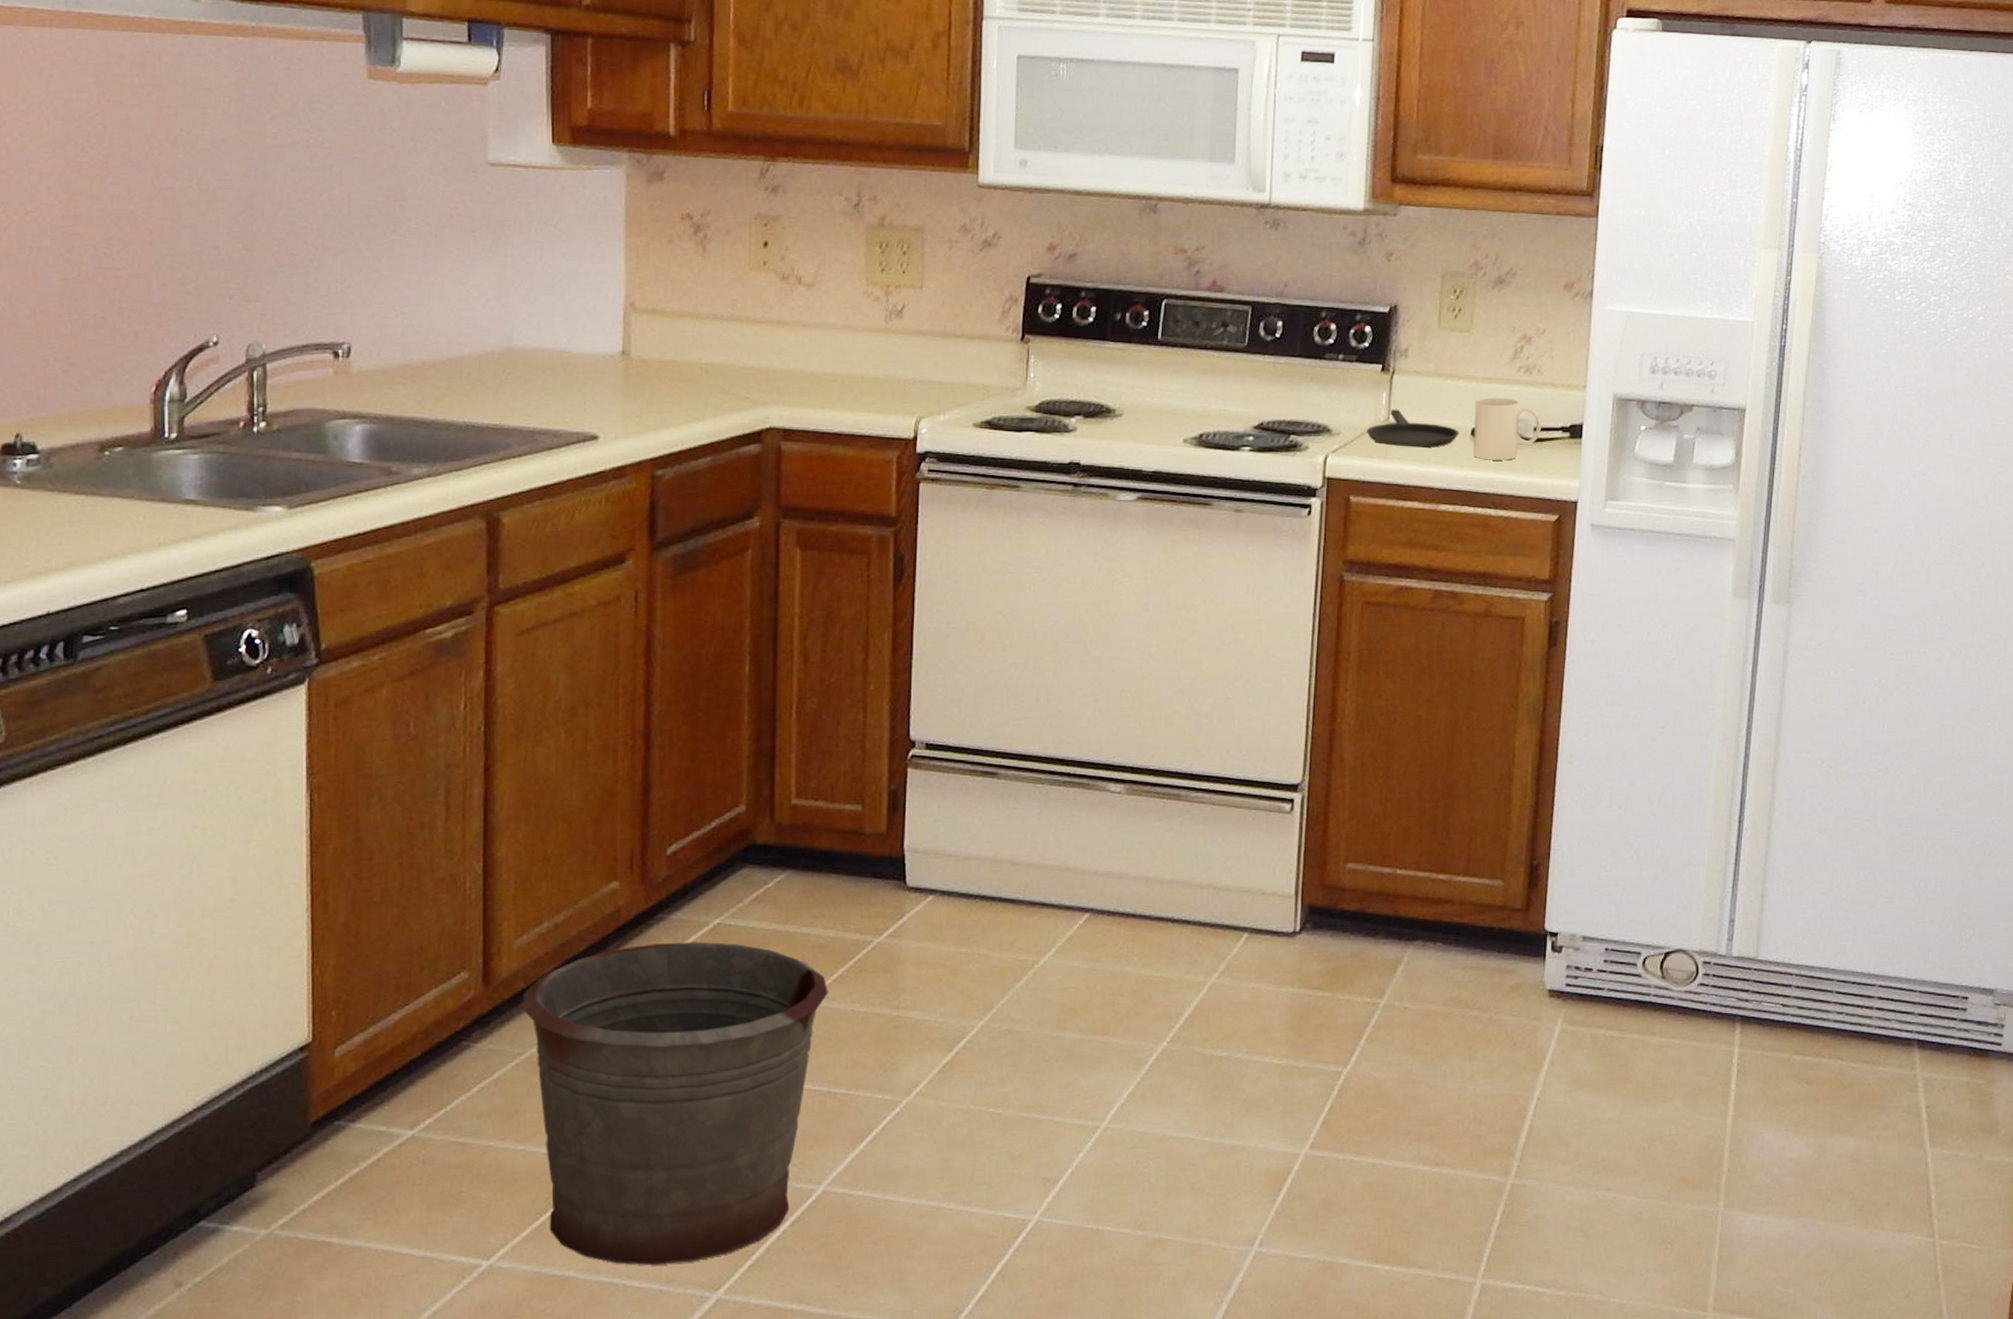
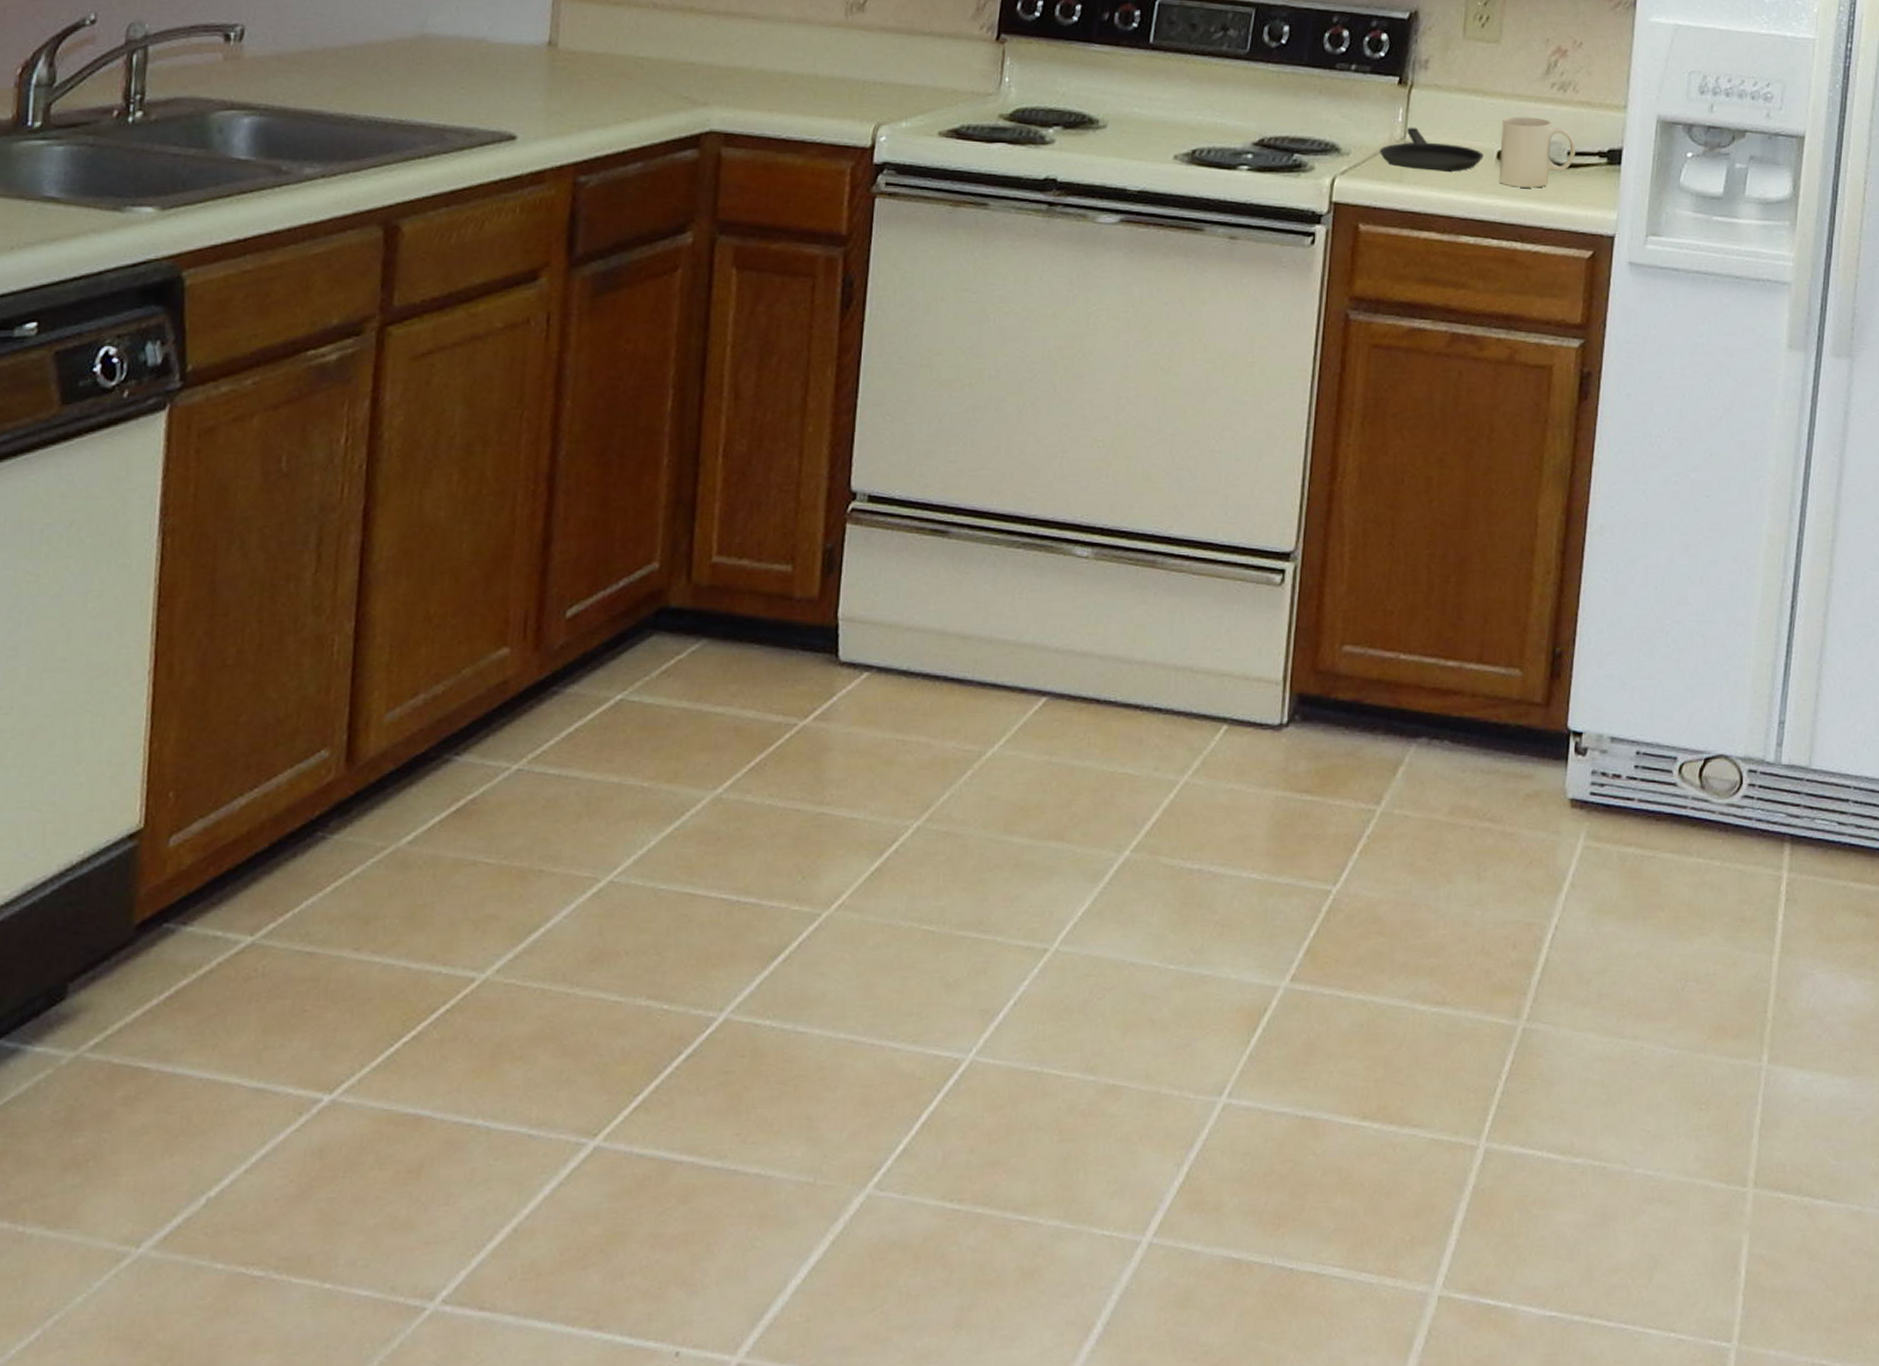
bucket: present [522,941,828,1265] -> none [389,720,743,1104]

